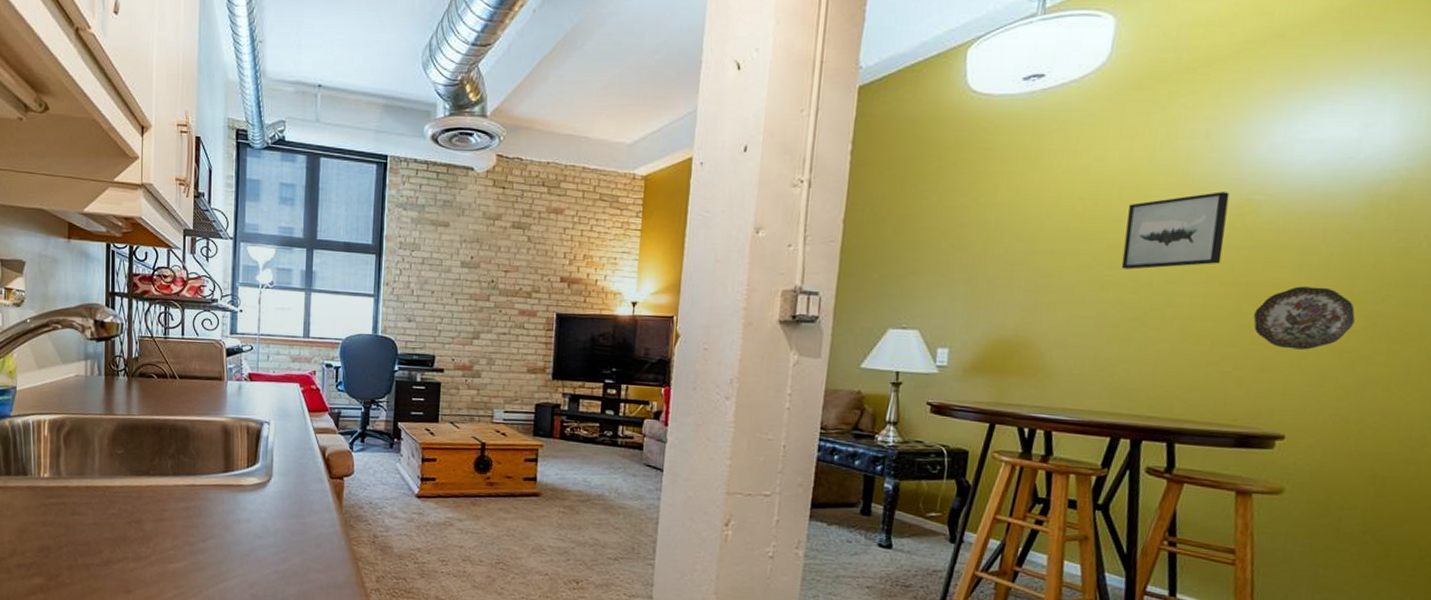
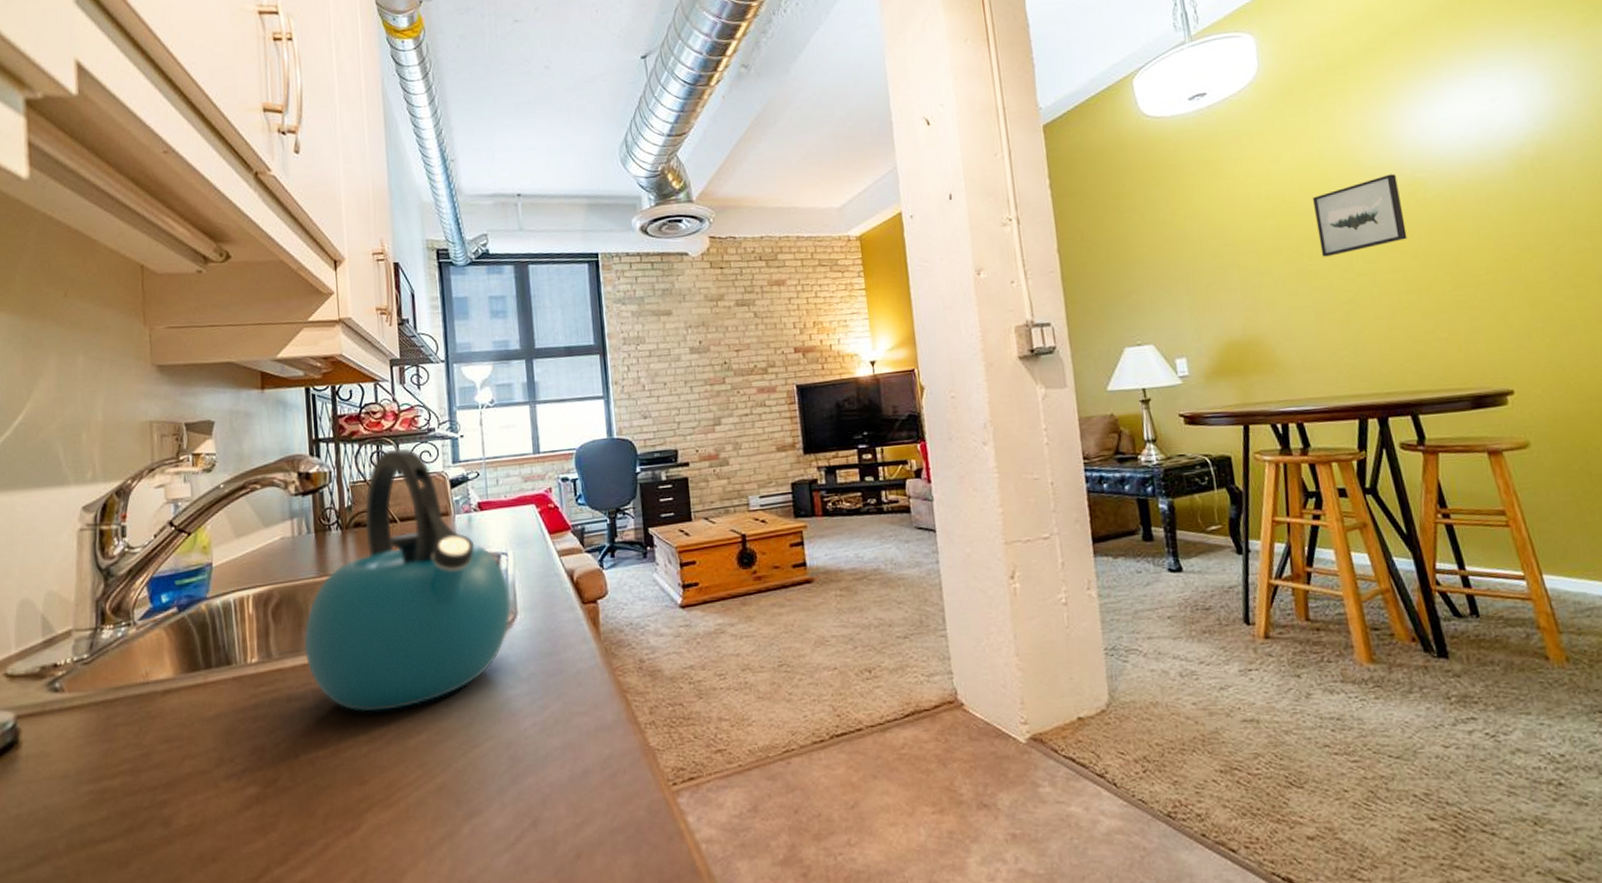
kettle: none [88,312,268,538] -> present [303,449,512,713]
decorative plate: present [1253,286,1355,350] -> none [1451,246,1539,308]

